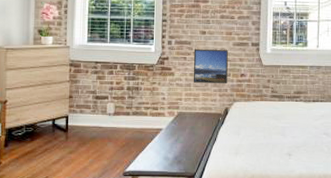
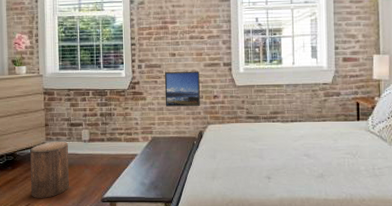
stool: none [50,113,93,171] -> present [30,141,70,198]

